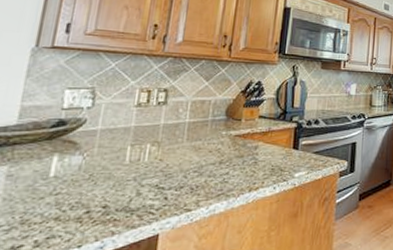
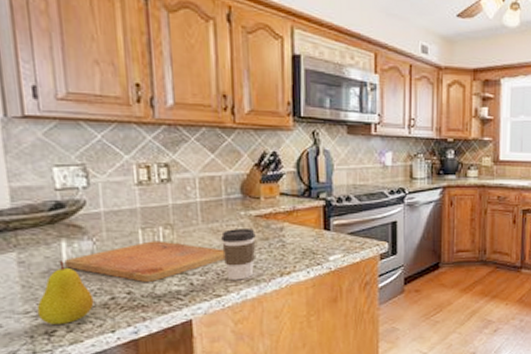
fruit: none [9,175,70,240] -> present [36,261,94,326]
cutting board: none [50,157,203,197] -> present [64,241,226,283]
coffee cup: none [200,147,233,195] -> present [221,229,256,281]

